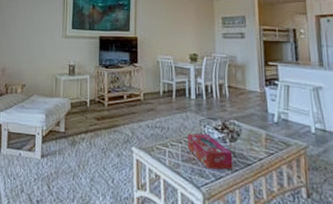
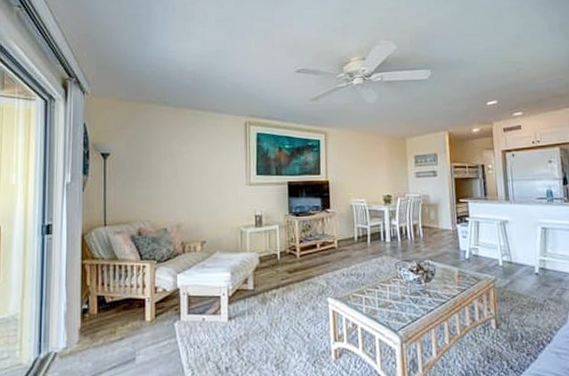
tissue box: present [188,133,233,170] -> none [384,277,429,311]

